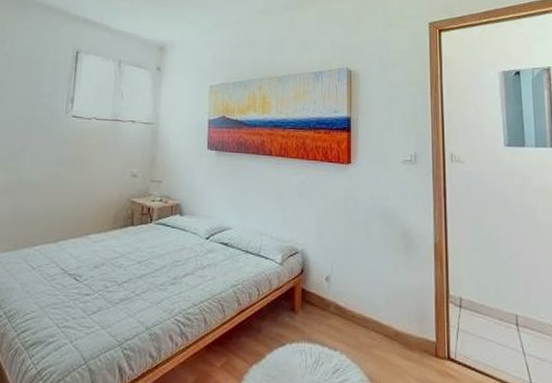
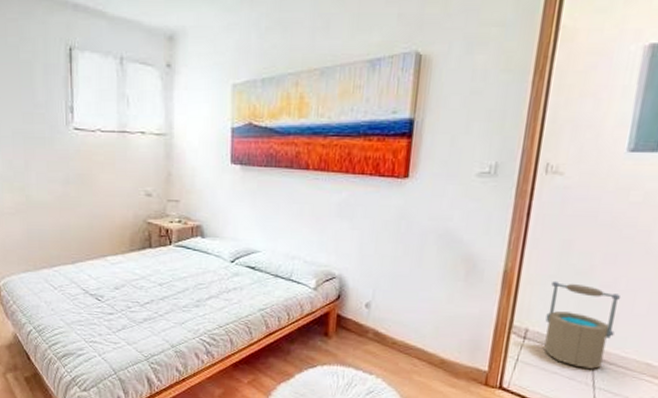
bucket: none [473,252,529,335] -> present [543,280,621,369]

